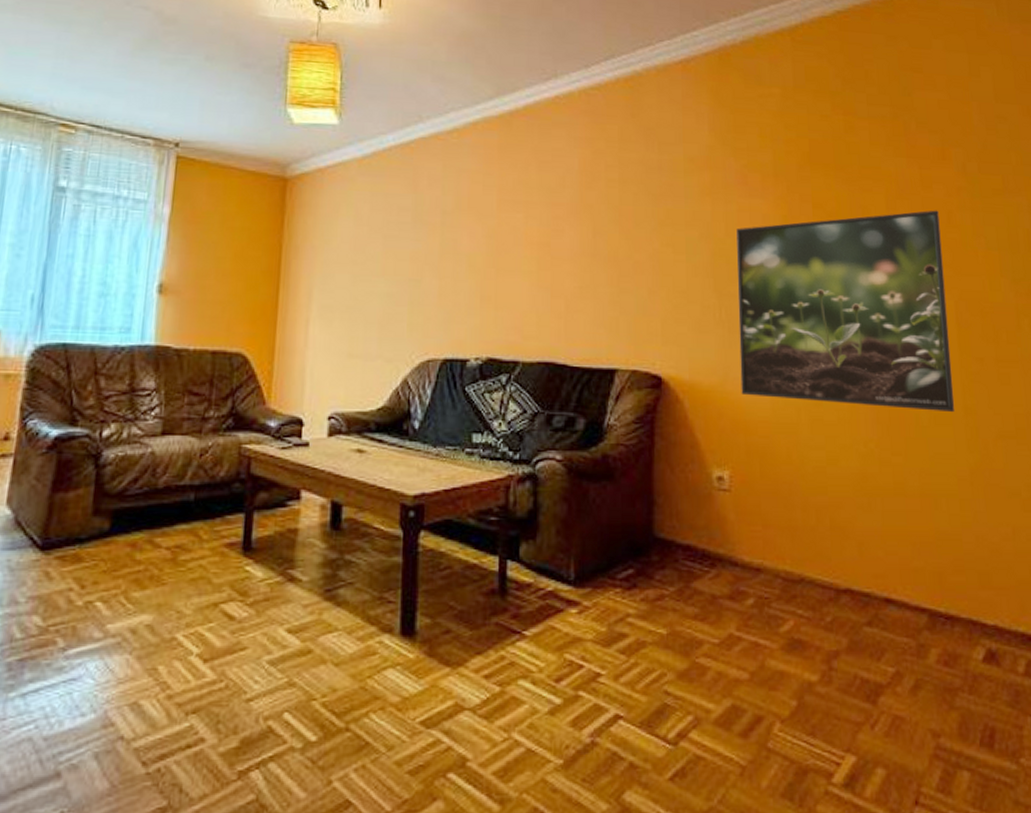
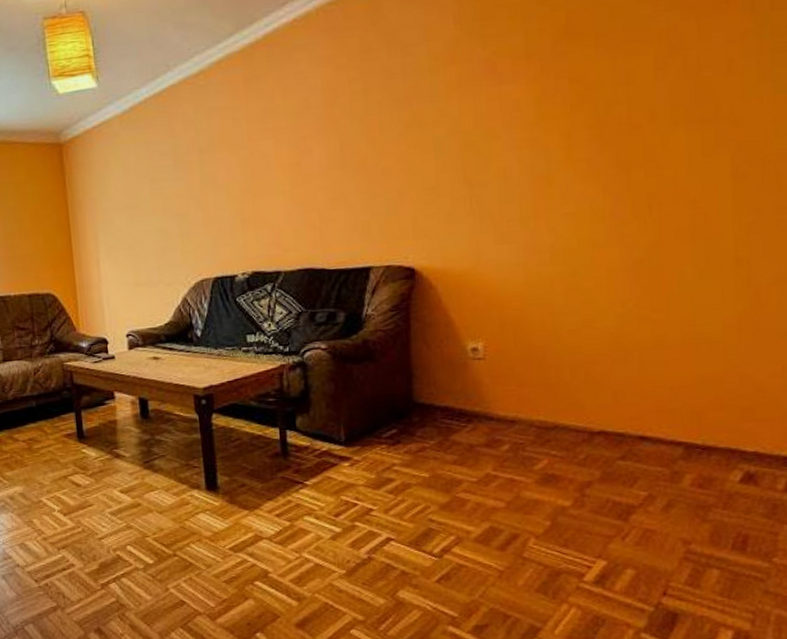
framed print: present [736,210,955,413] -> none [486,61,725,275]

